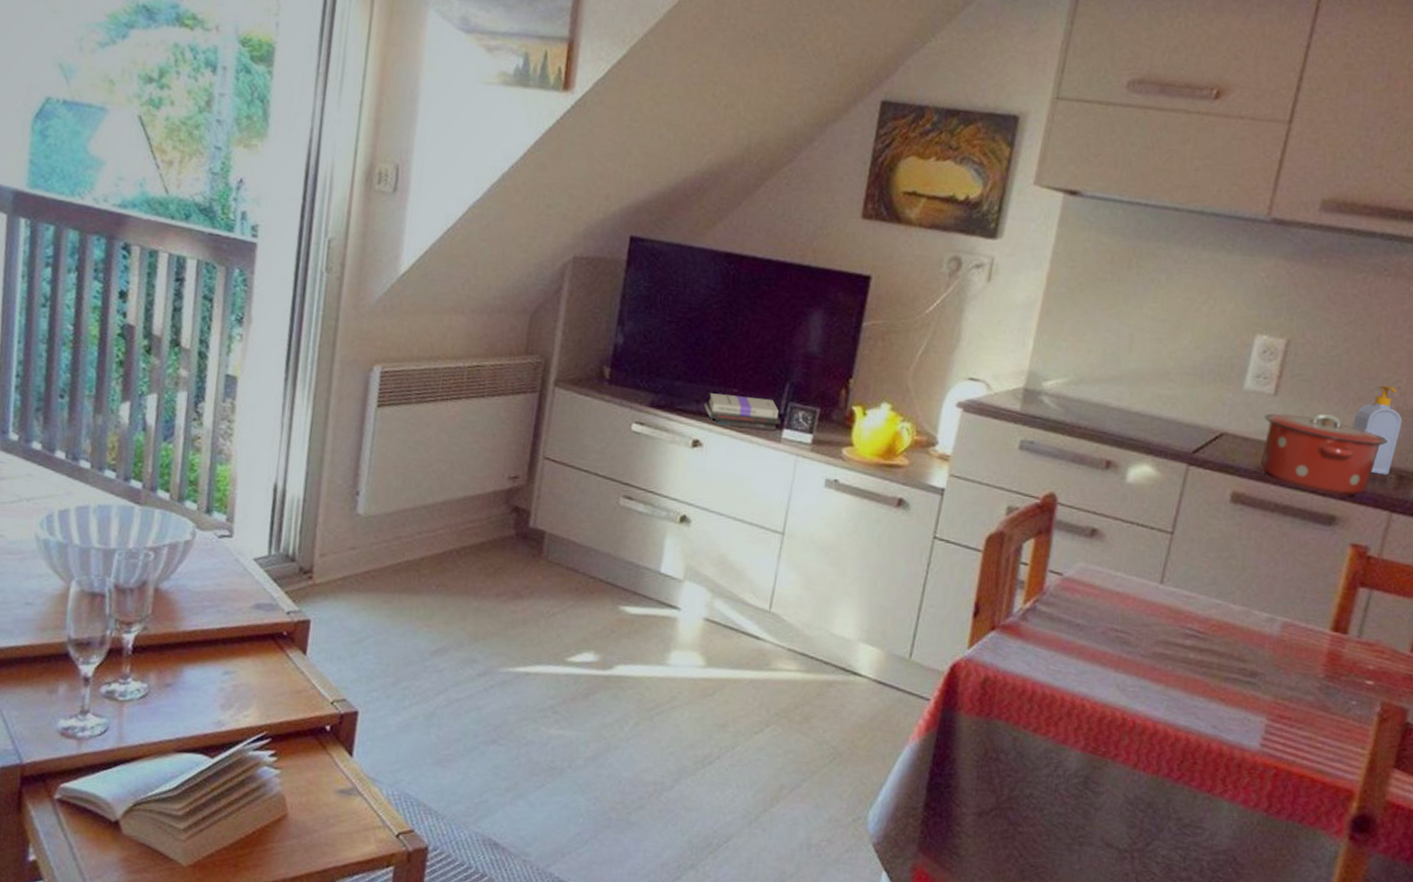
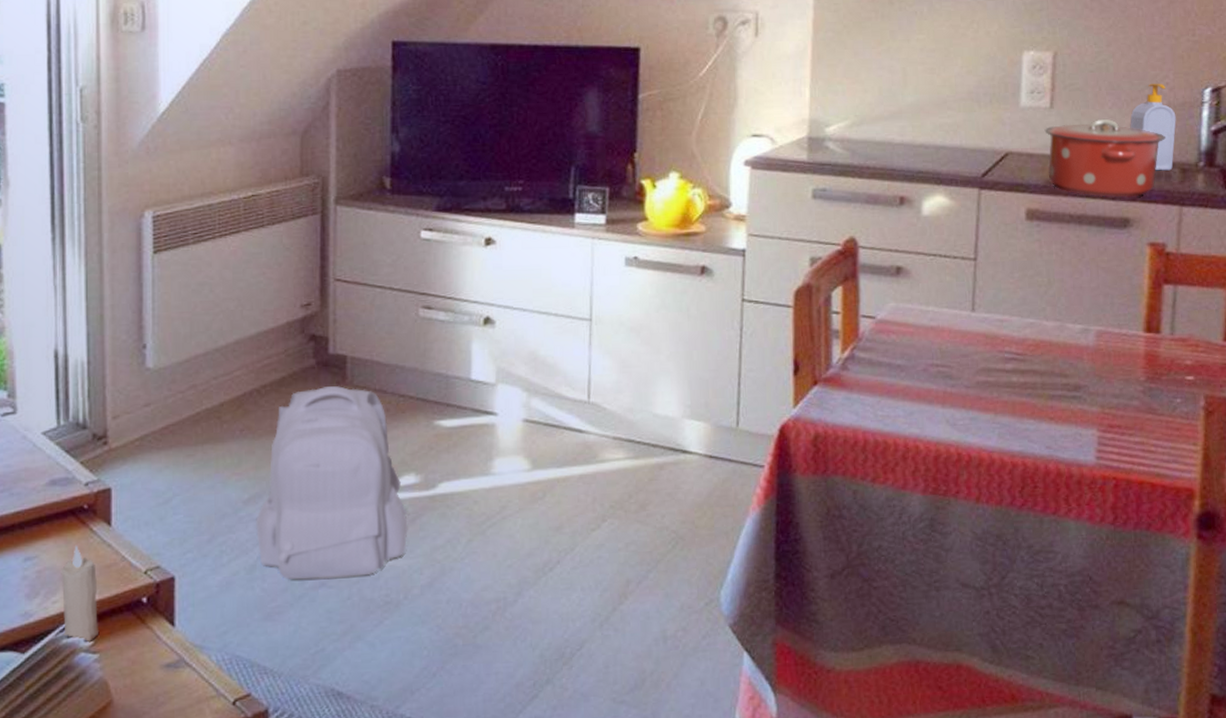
candle: none [248,667,287,758] -> present [61,545,98,643]
backpack: none [438,557,582,740] -> present [255,386,408,580]
books: present [704,393,781,431] -> none [491,185,571,219]

